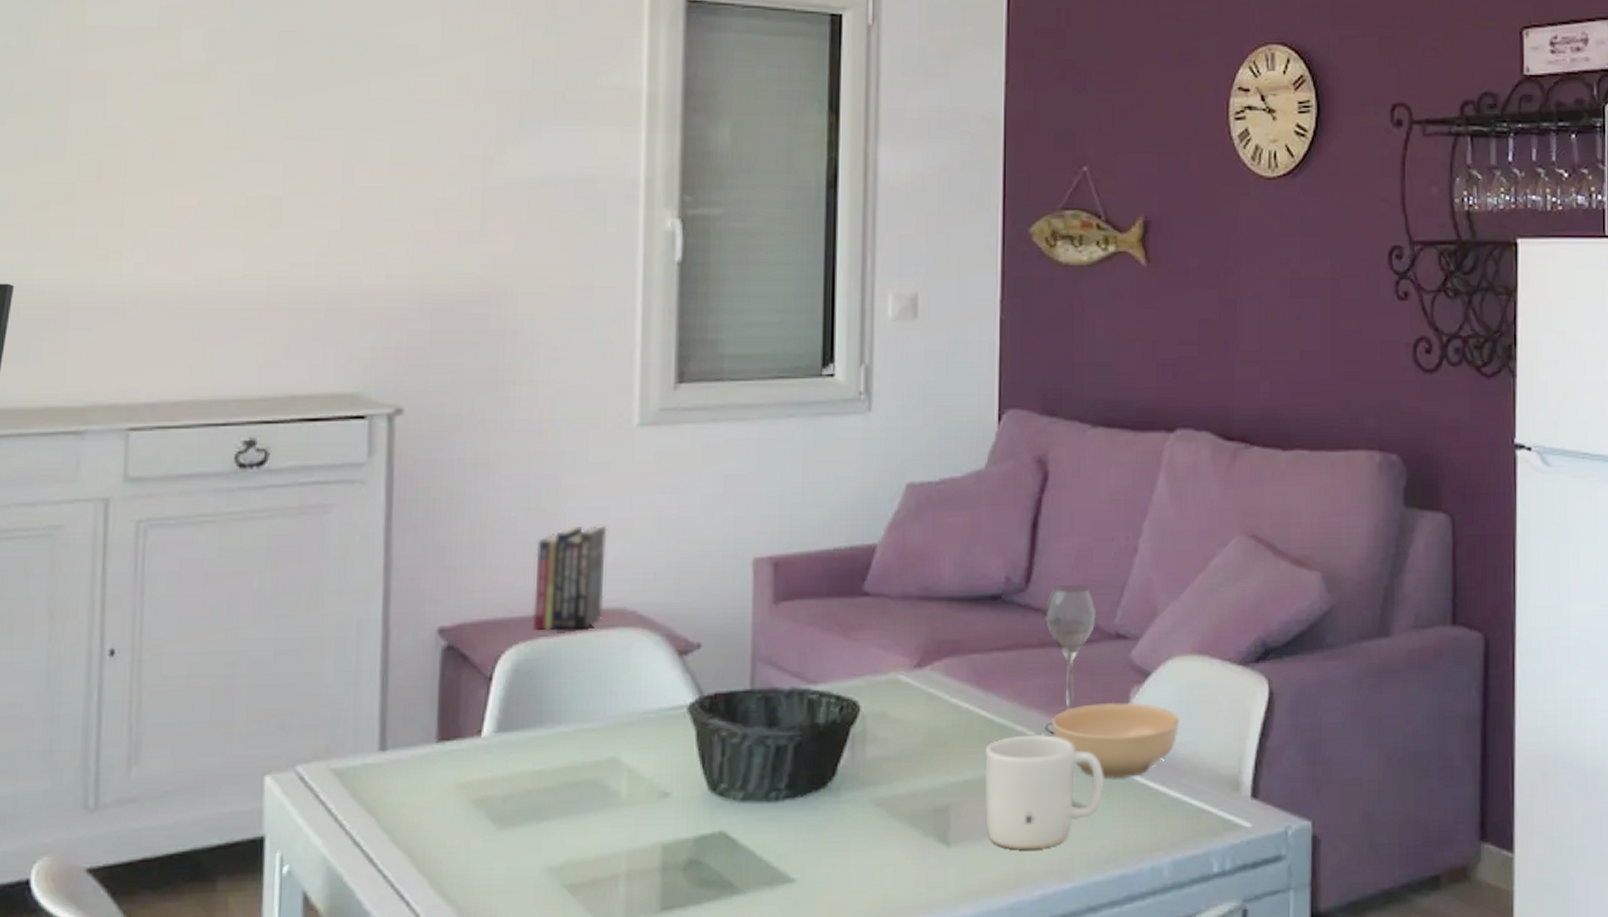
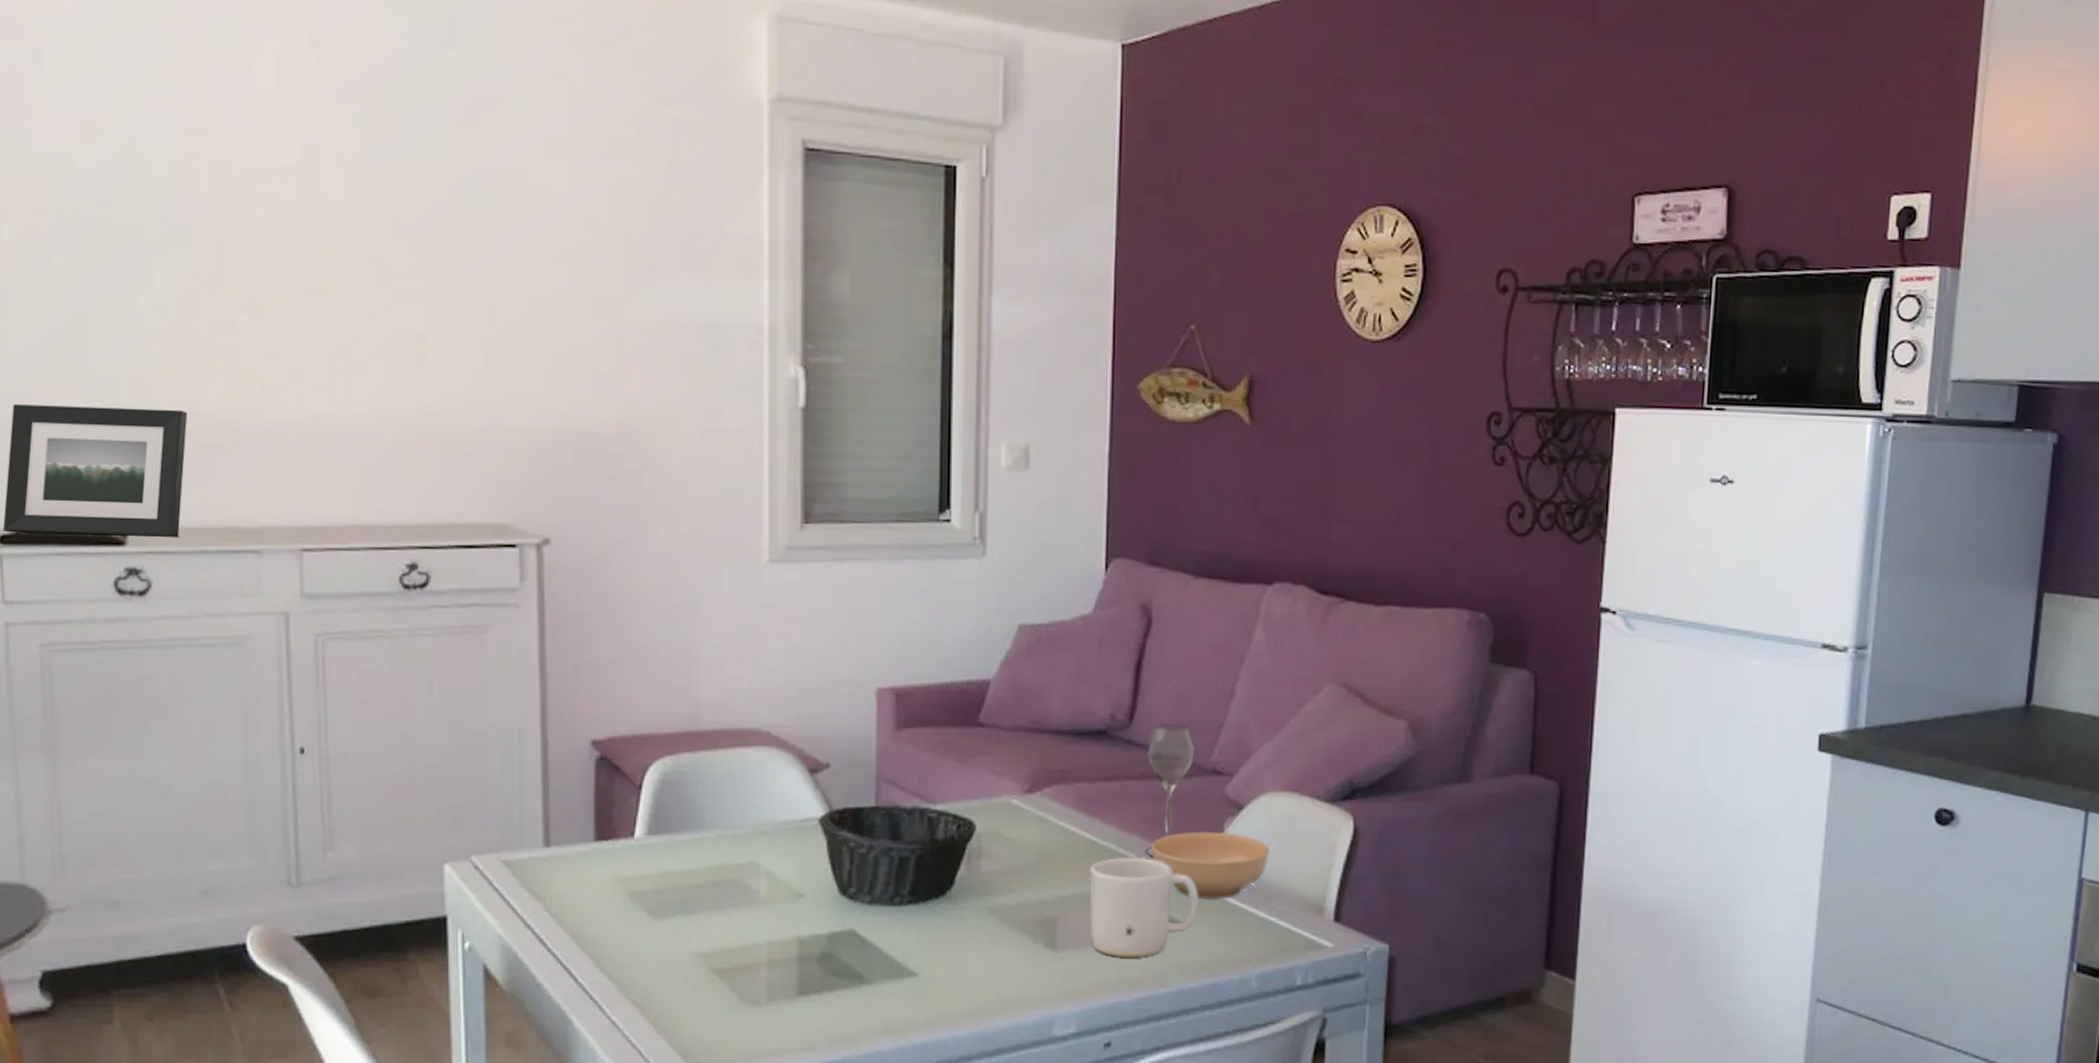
books: present [532,525,607,631] -> none [676,652,742,747]

